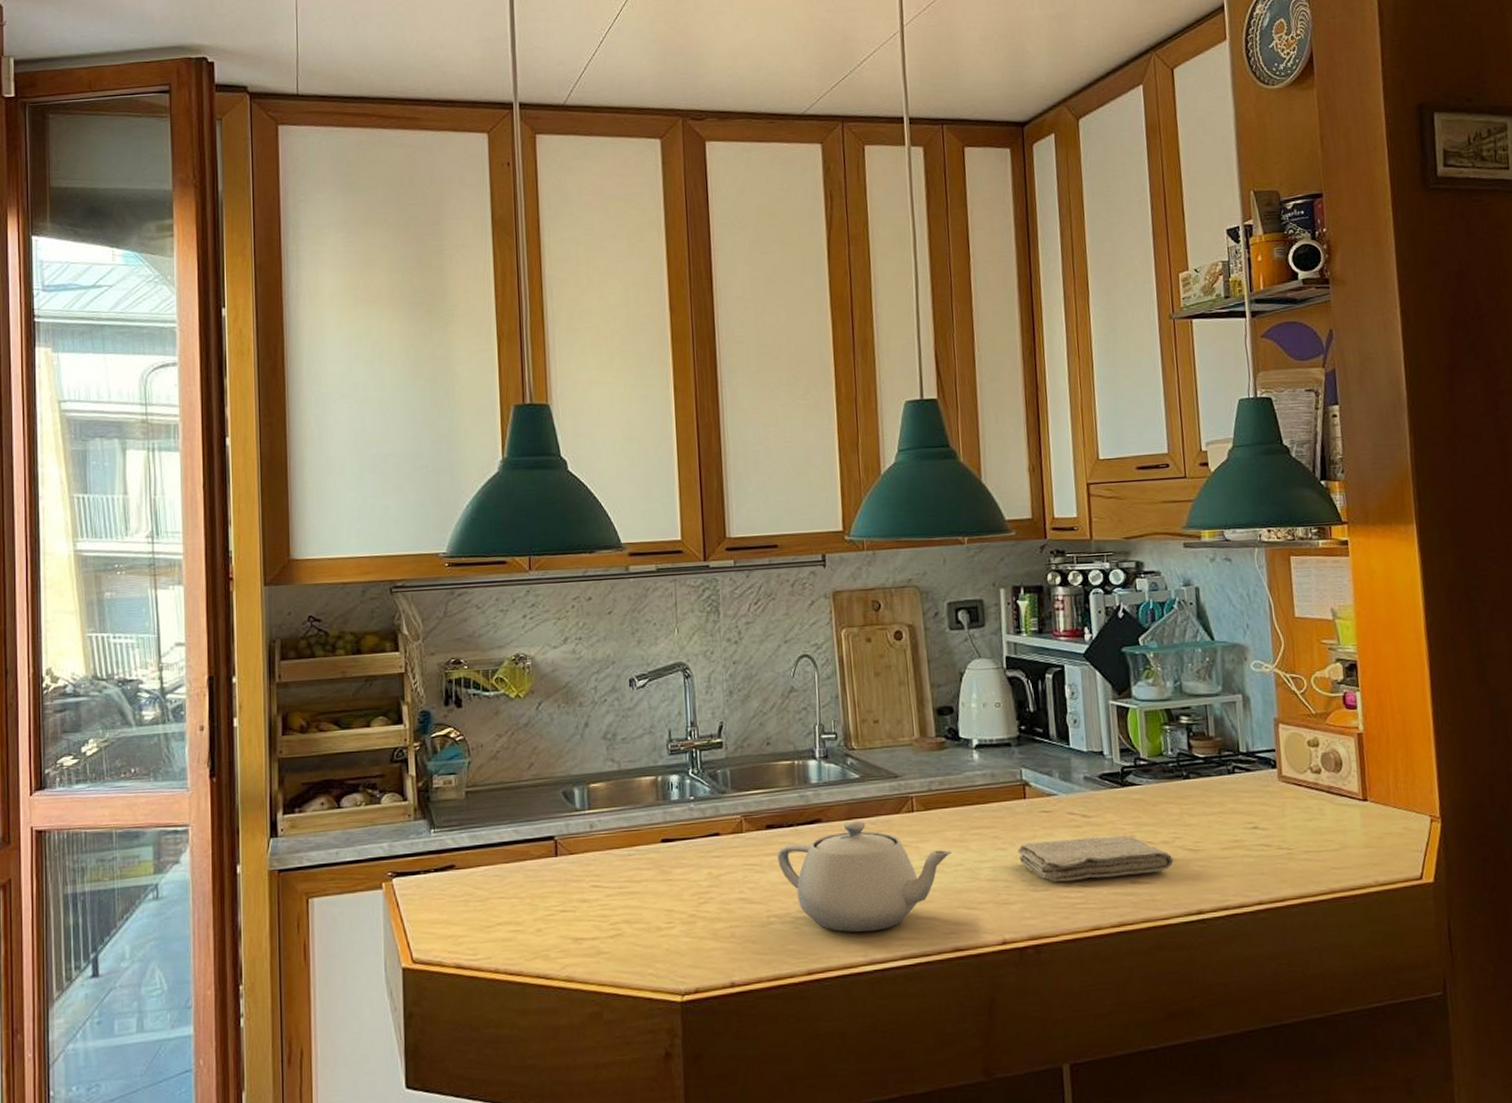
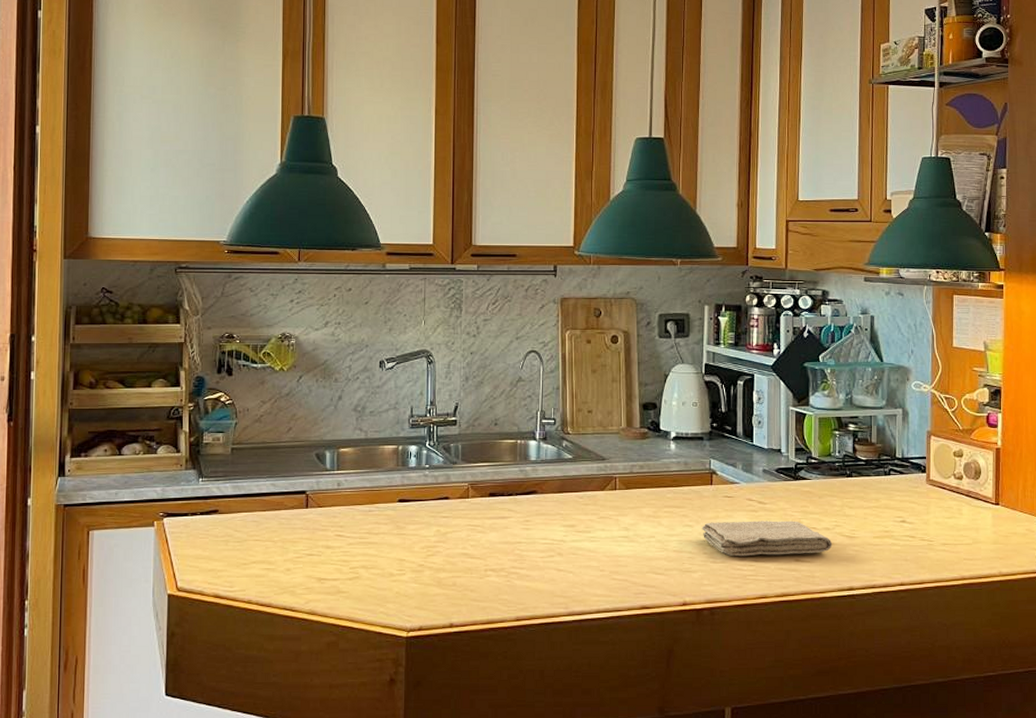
teapot: present [776,820,952,933] -> none [496,494,646,588]

